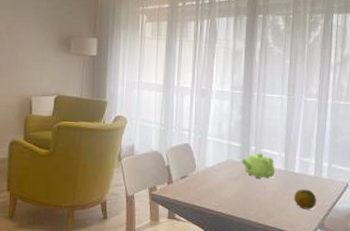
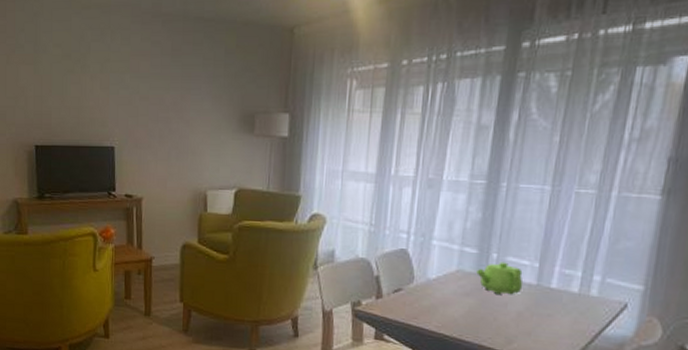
fruit: present [293,189,317,210] -> none [545,309,579,335]

